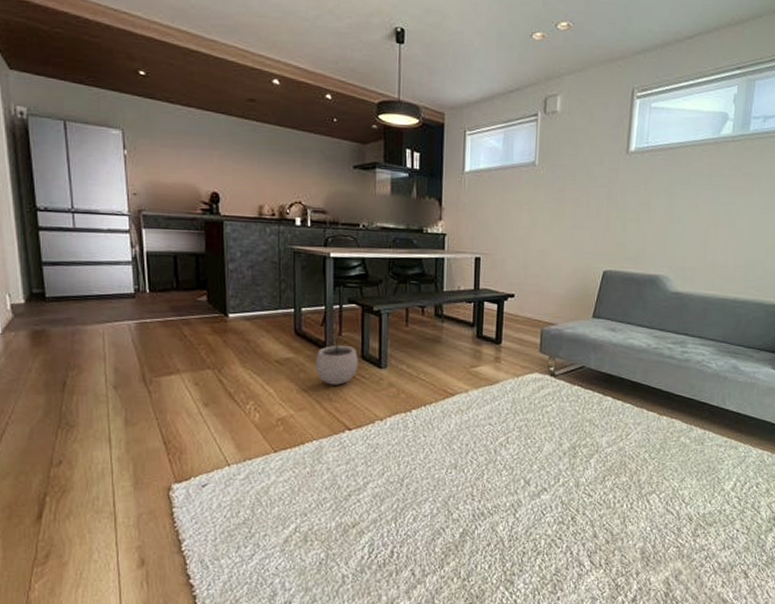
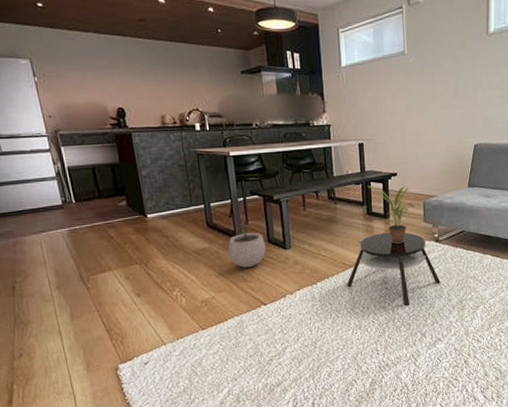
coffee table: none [444,360,552,447] -> present [346,233,441,306]
potted plant: none [480,305,533,374] -> present [367,186,417,244]

